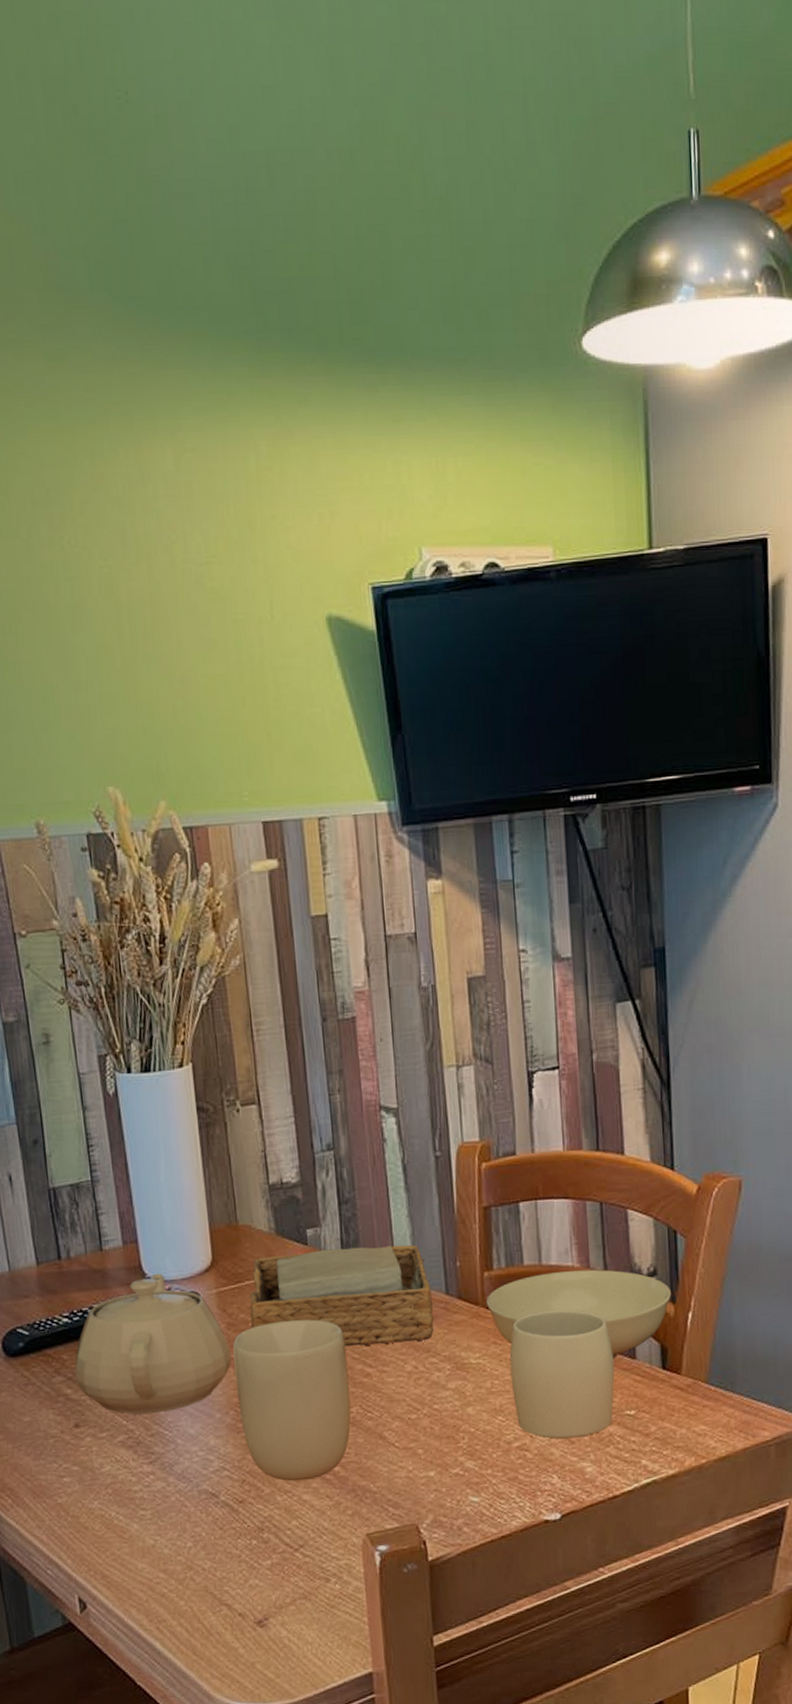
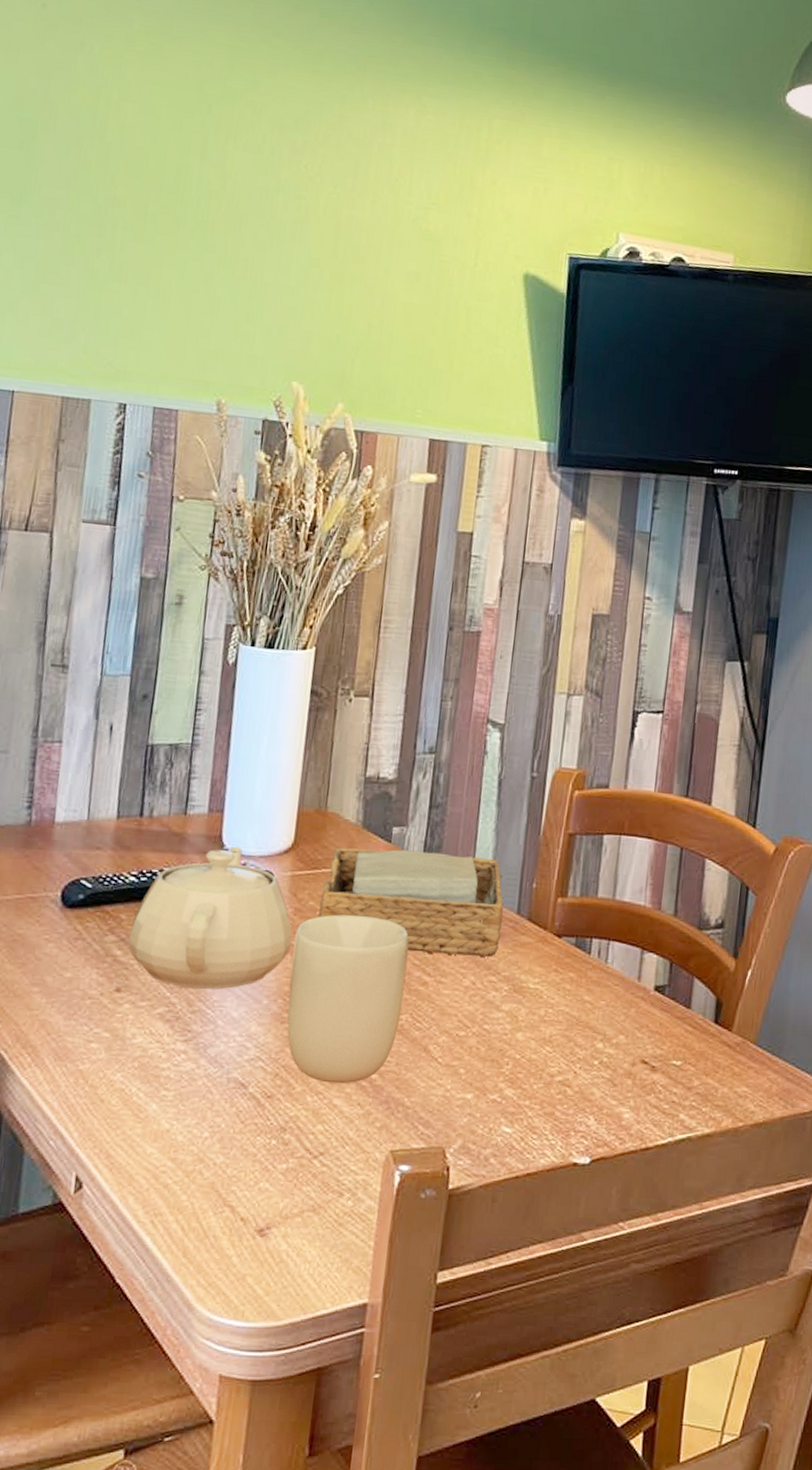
bowl: present [486,1269,672,1360] -> none [554,908,736,1006]
mug: present [509,1310,615,1439] -> none [564,946,670,1081]

